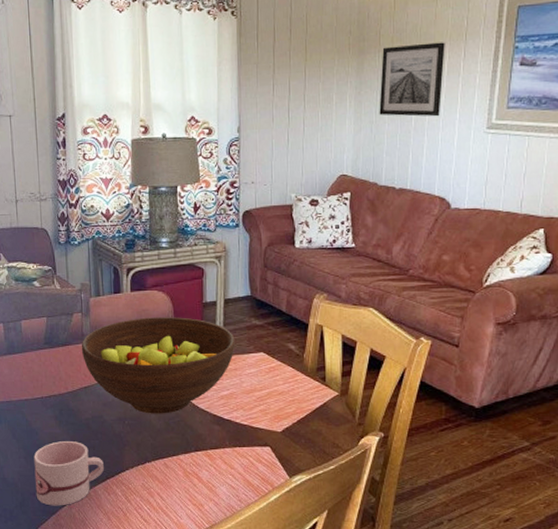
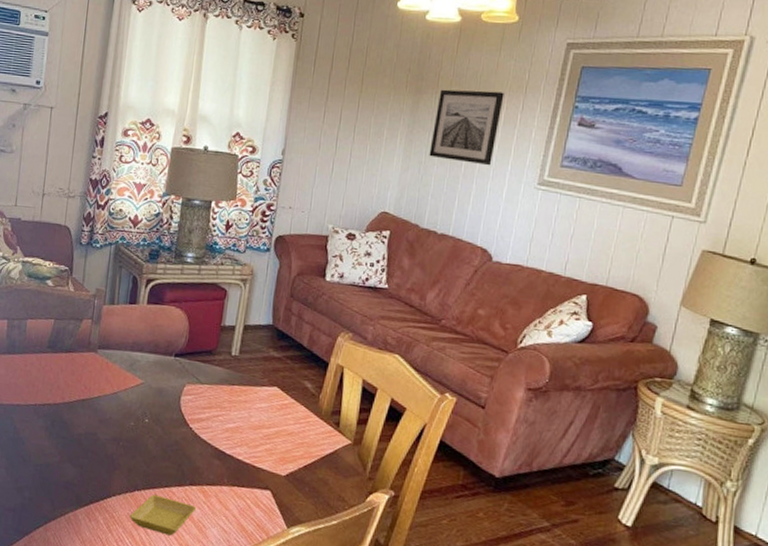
mug: present [34,441,105,506] -> none [11,455,90,527]
fruit bowl: present [81,317,235,414] -> none [85,333,250,440]
saucer: none [144,463,205,498] -> present [129,494,197,536]

